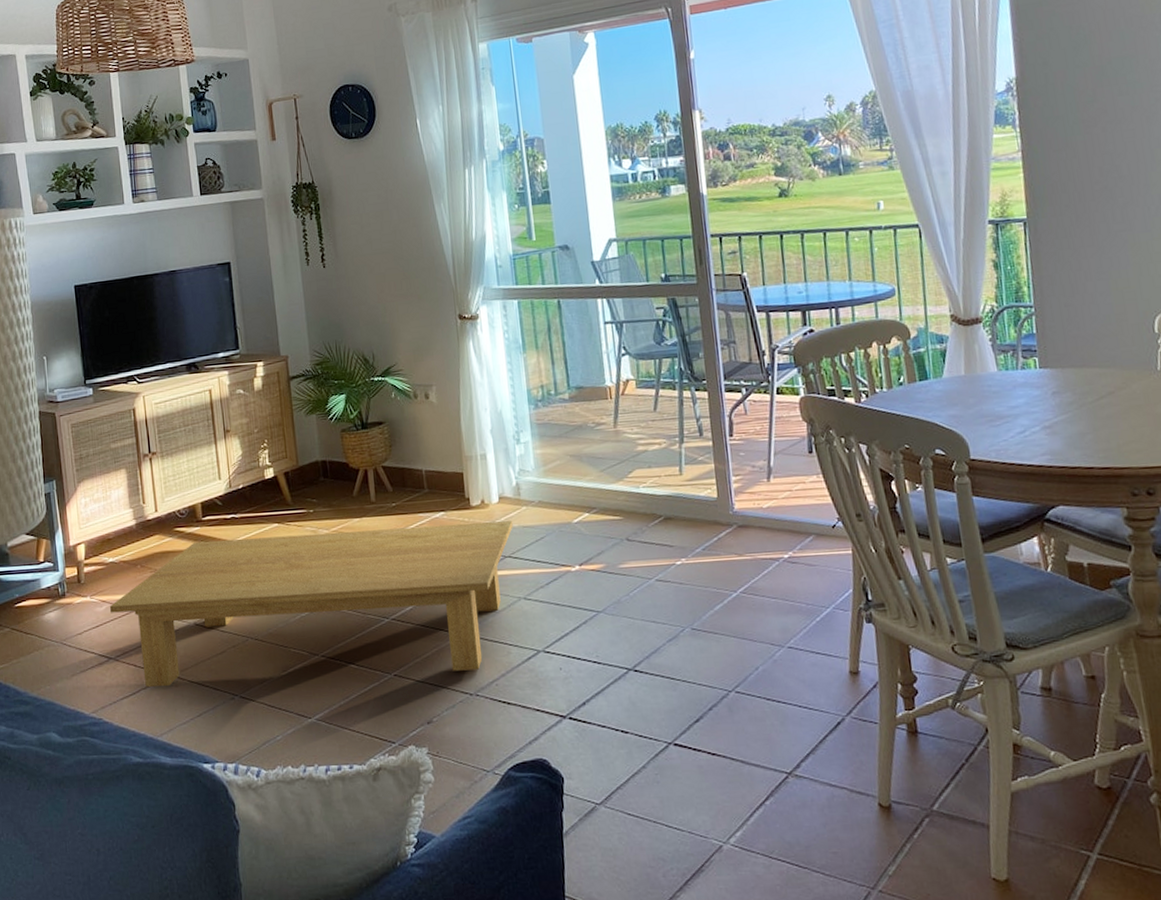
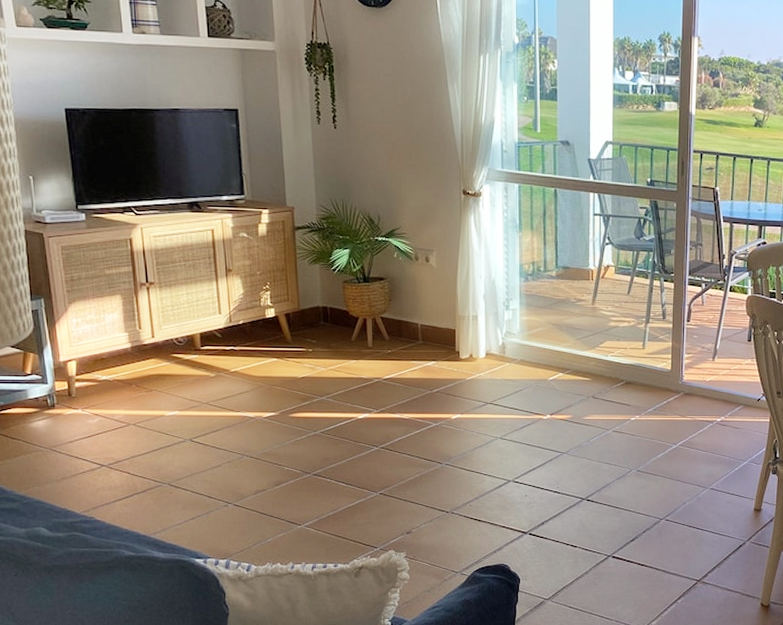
coffee table: present [109,521,513,687] -> none [102,368,496,493]

